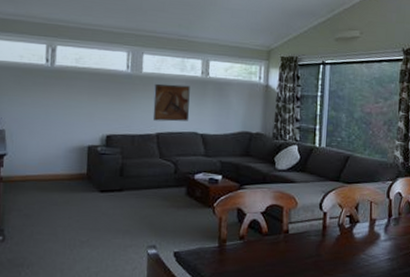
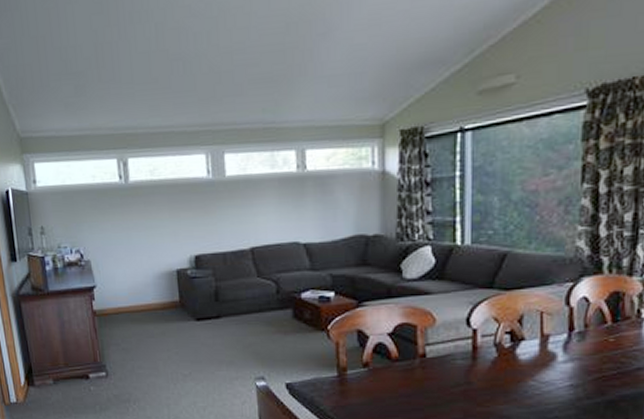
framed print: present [152,83,190,122] -> none [242,185,288,233]

